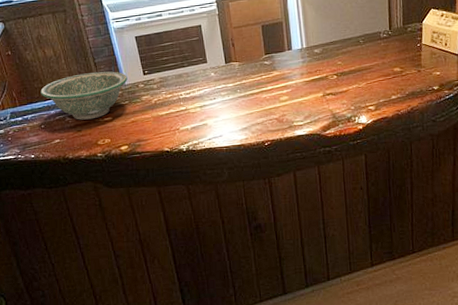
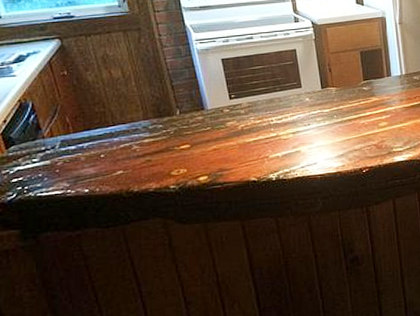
bowl: present [40,71,128,120] -> none [102,95,211,148]

